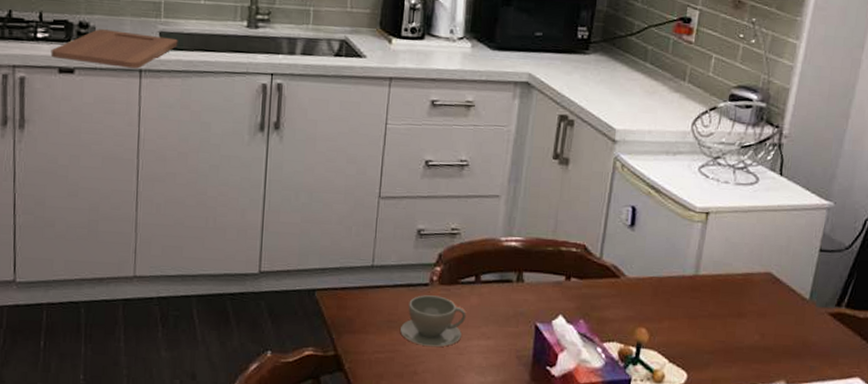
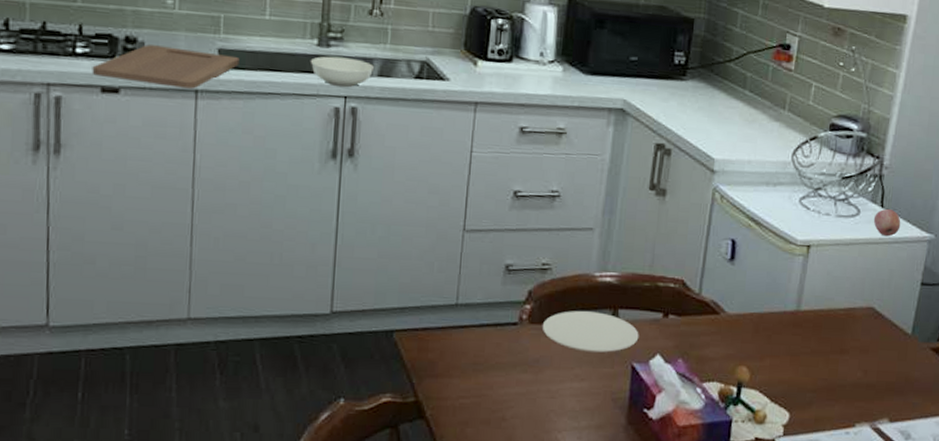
bowl: none [240,36,298,66] -> present [310,56,375,88]
teacup: present [400,295,467,348] -> none [487,335,559,391]
plate: none [451,273,543,313] -> present [542,311,639,353]
fruit: none [772,176,800,204] -> present [873,208,901,237]

